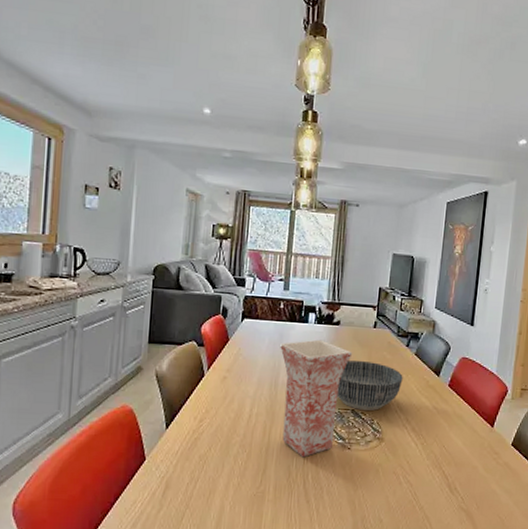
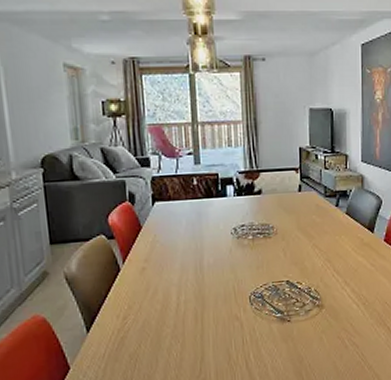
vase: present [280,339,353,458] -> none [200,212,280,338]
bowl: present [337,360,403,411] -> none [268,228,336,280]

